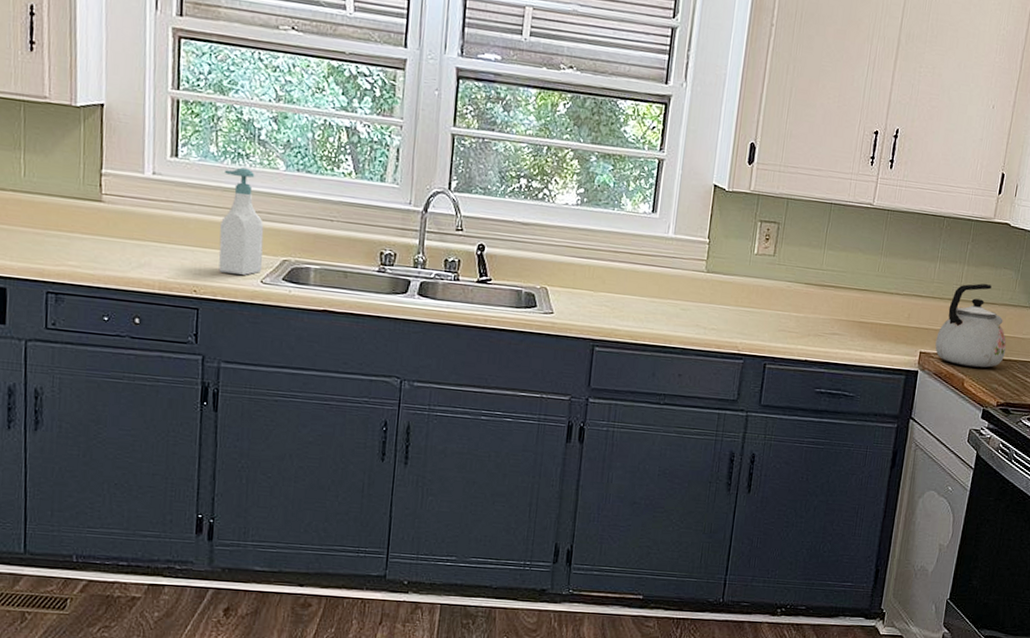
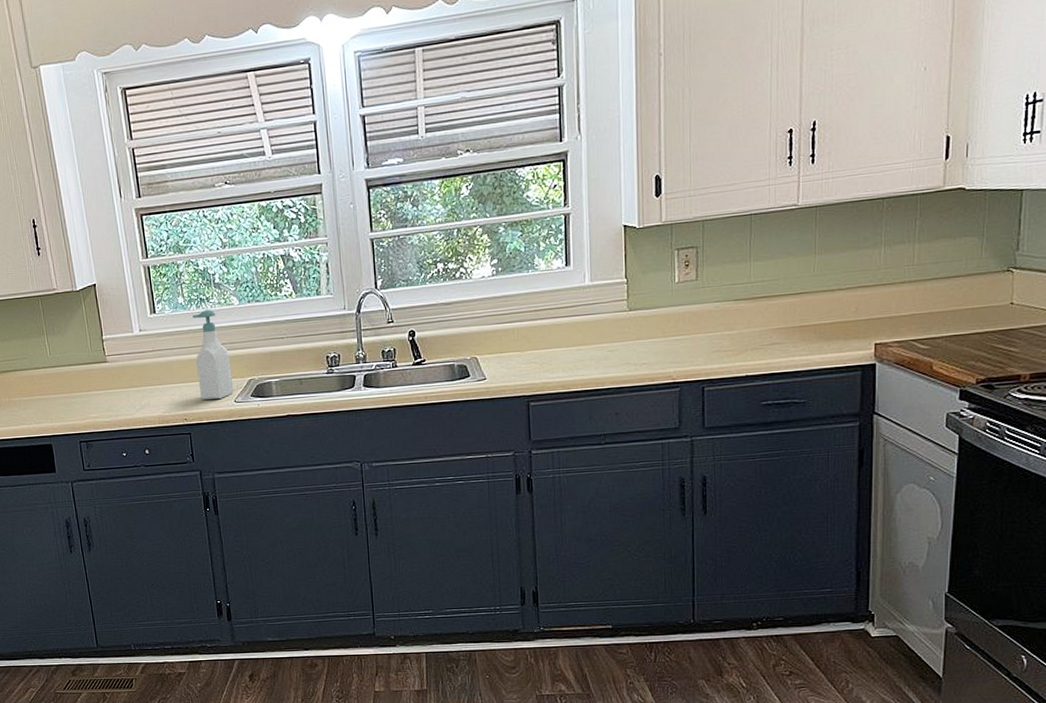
kettle: present [935,283,1007,368] -> none [892,256,980,349]

